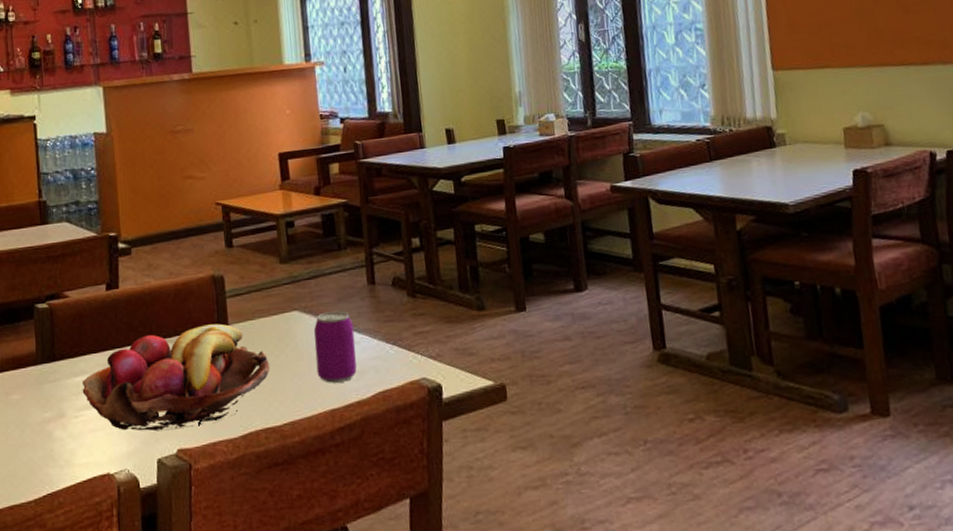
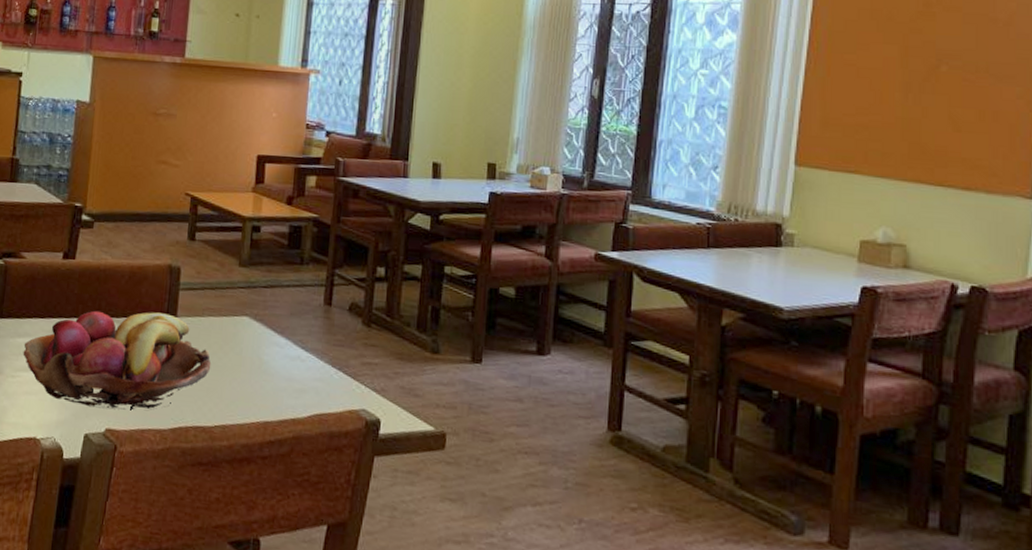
beverage can: present [313,310,357,383] -> none [257,323,302,397]

